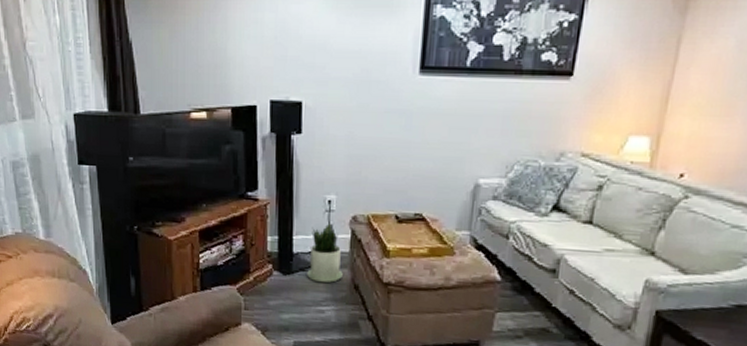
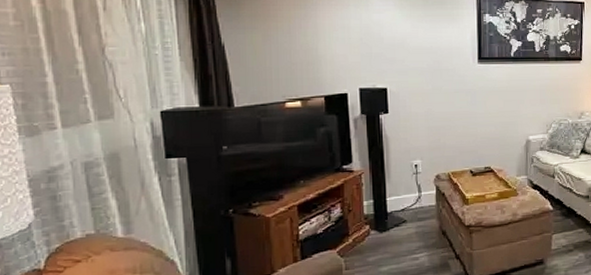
planter: present [307,223,343,284] -> none [401,183,432,235]

